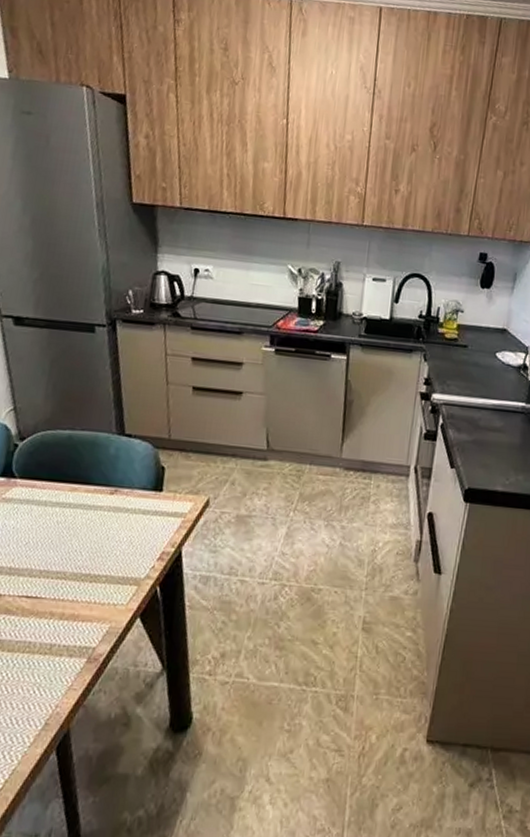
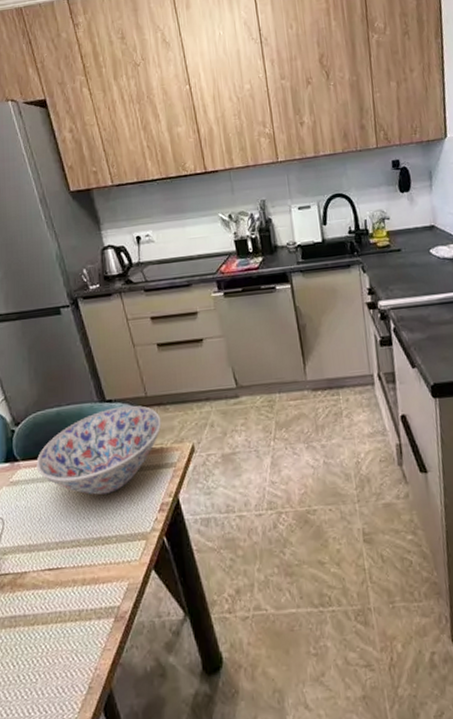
bowl: none [34,443,181,531] -> present [36,405,162,495]

